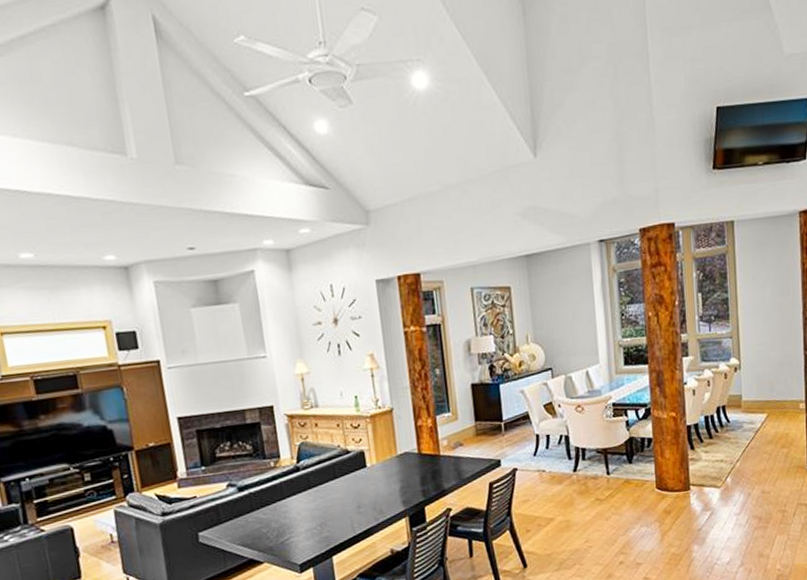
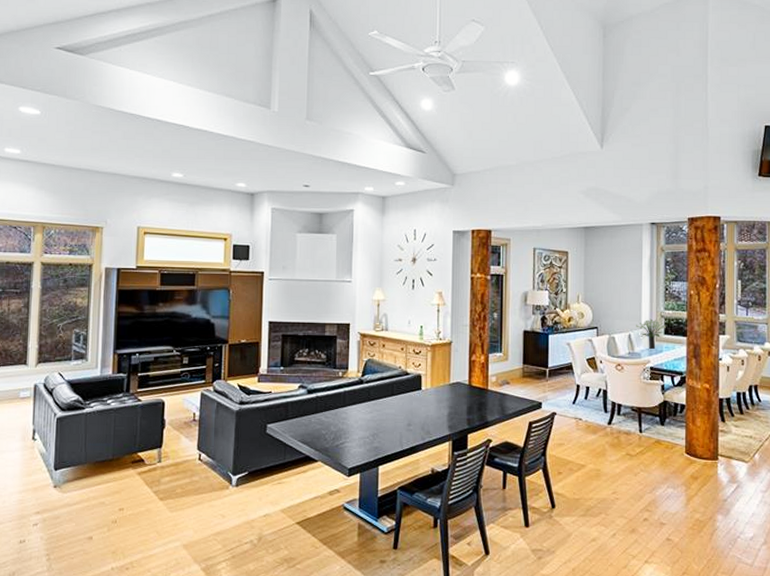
flower arrangement: none [593,350,625,385] -> present [636,318,666,350]

